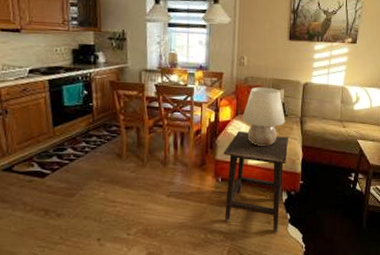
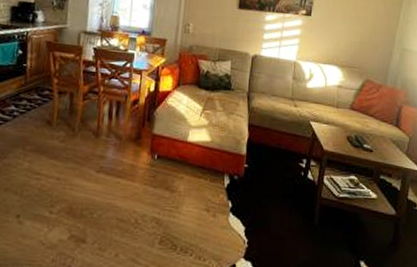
side table: present [223,130,288,232] -> none [158,103,234,222]
table lamp: present [242,87,285,147] -> none [184,56,231,123]

